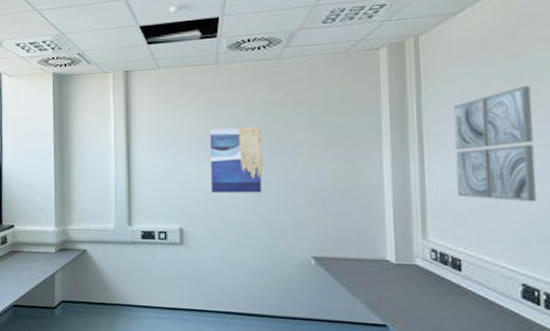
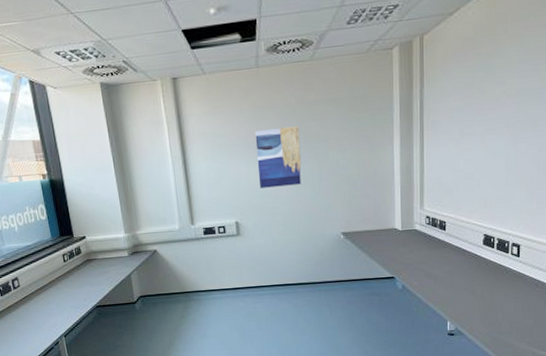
wall art: present [453,86,537,201] -> none [446,78,501,173]

